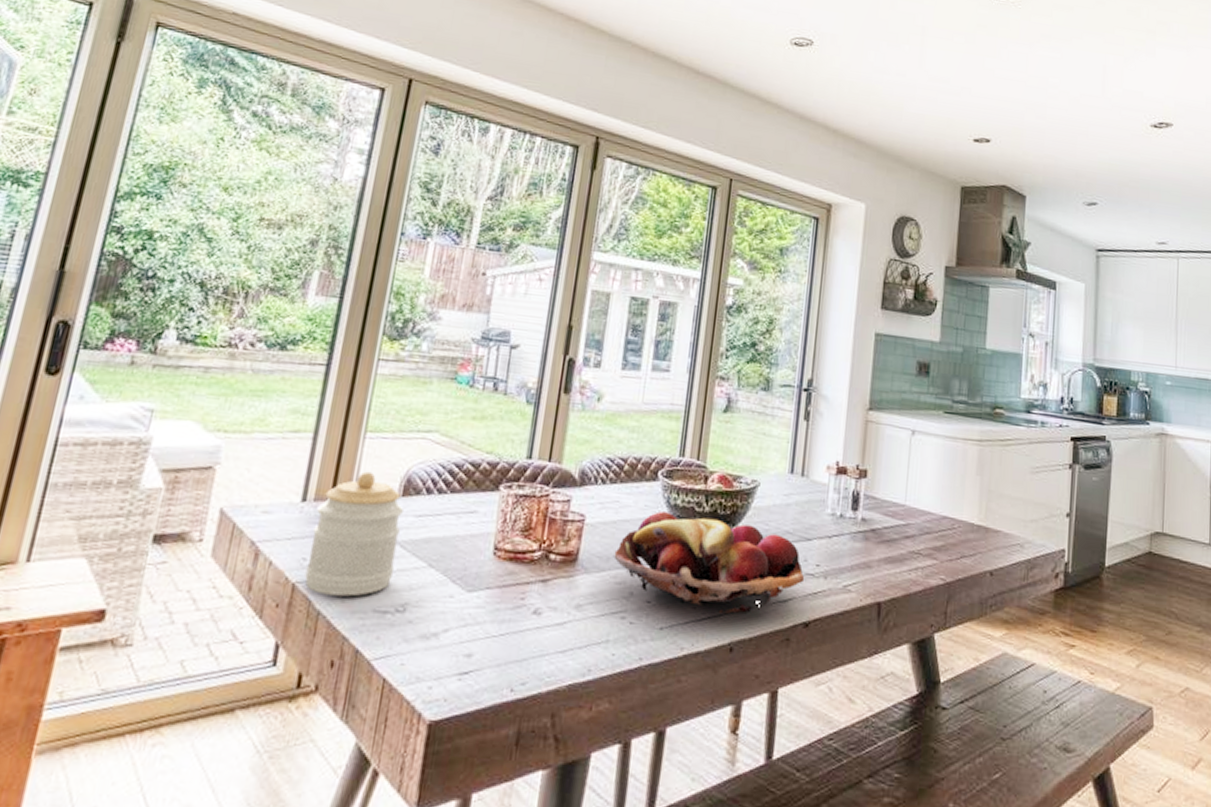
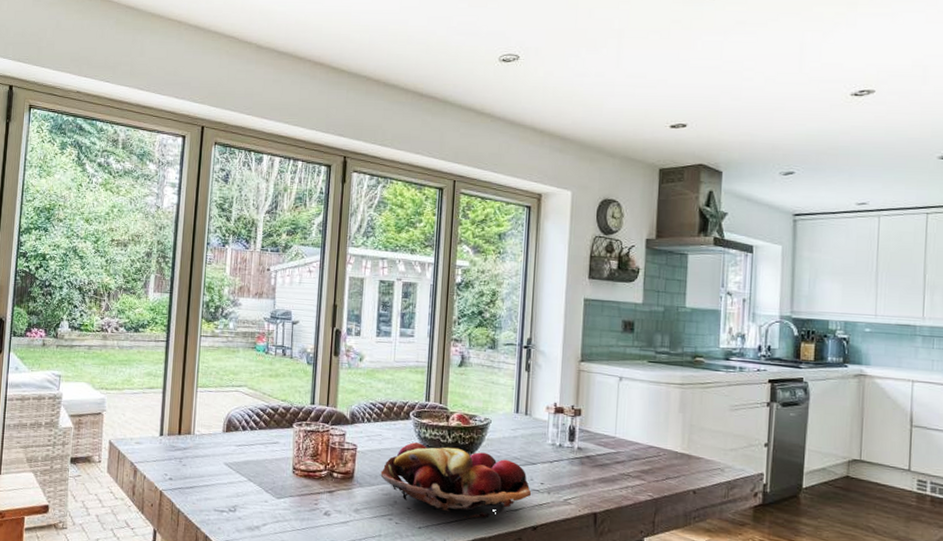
jar: present [305,471,403,597] -> none [167,415,228,500]

